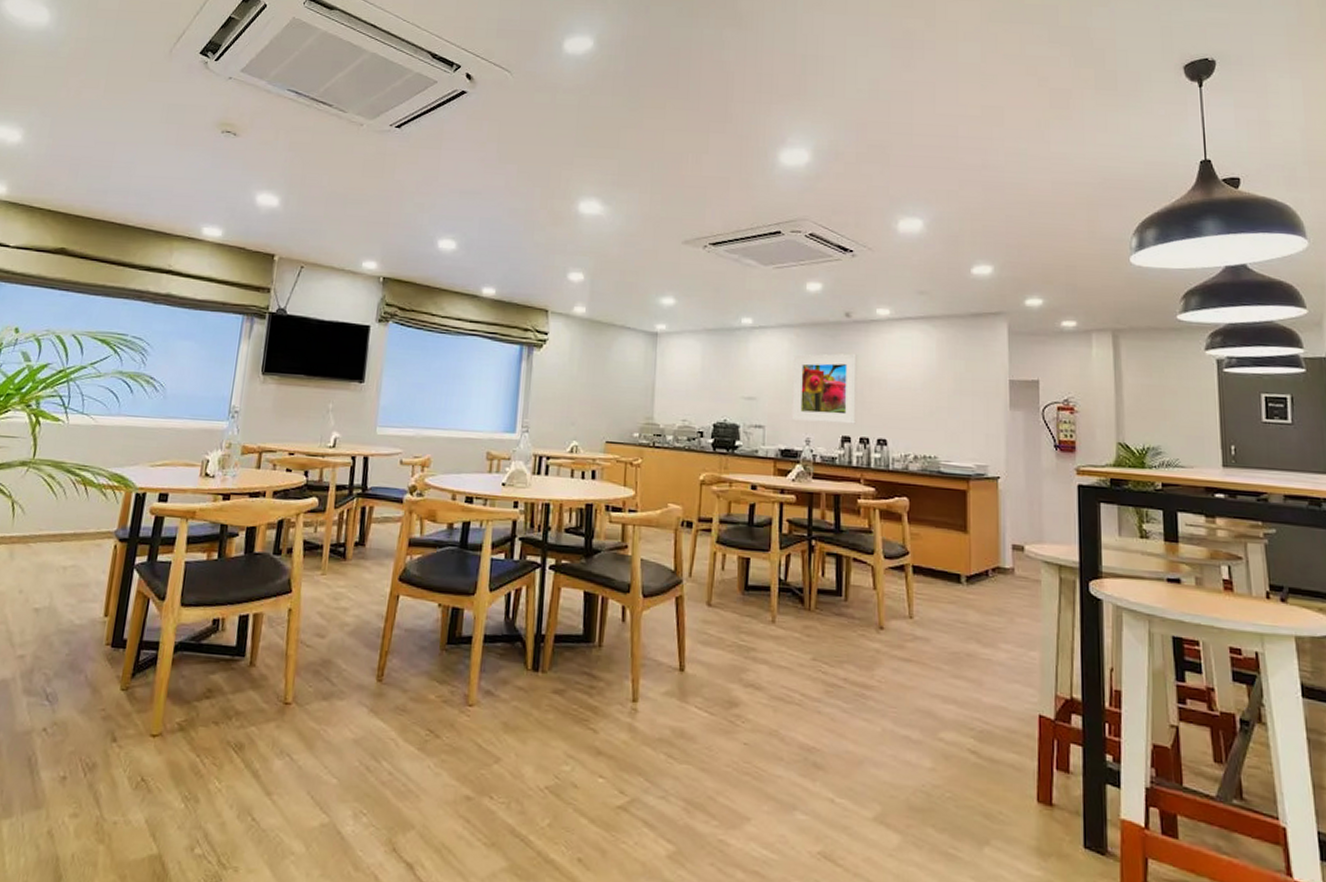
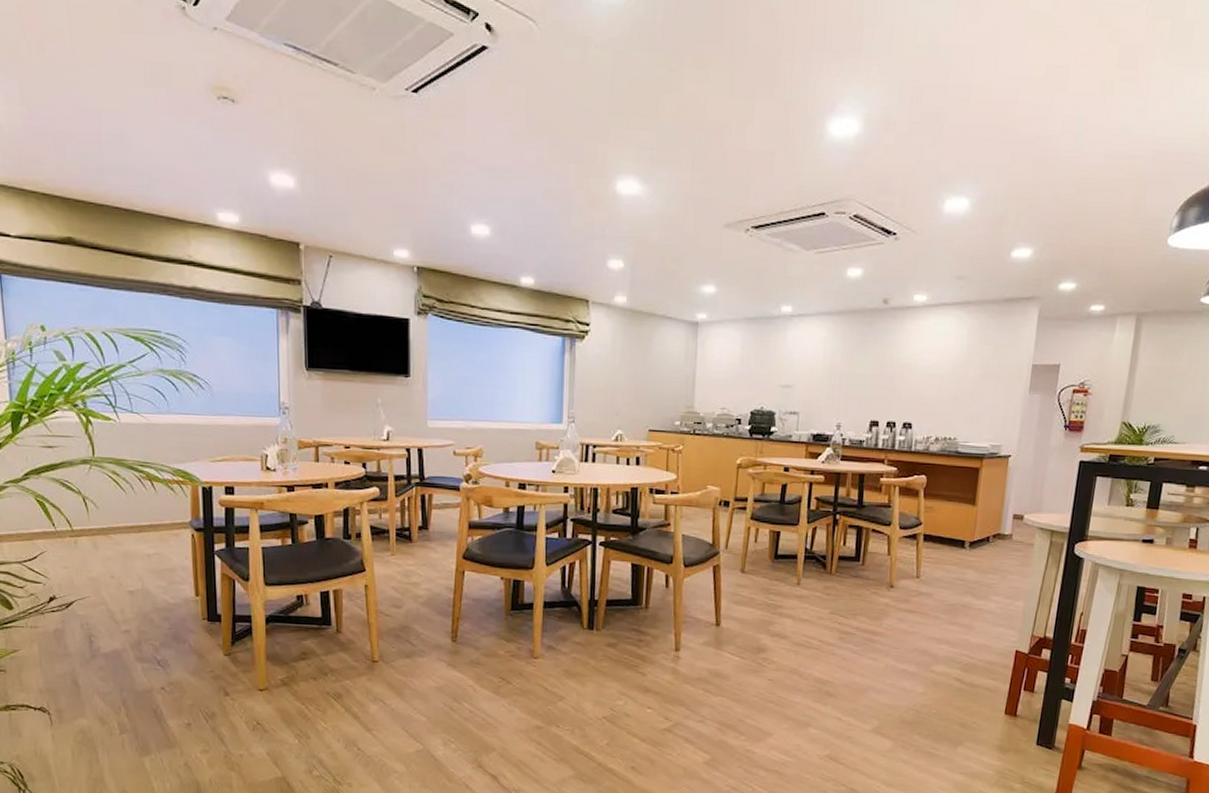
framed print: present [791,353,858,424] -> none [824,340,892,409]

